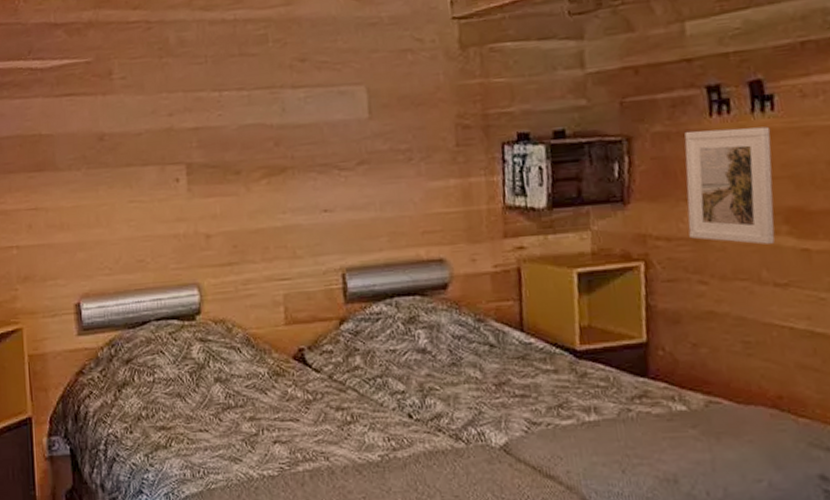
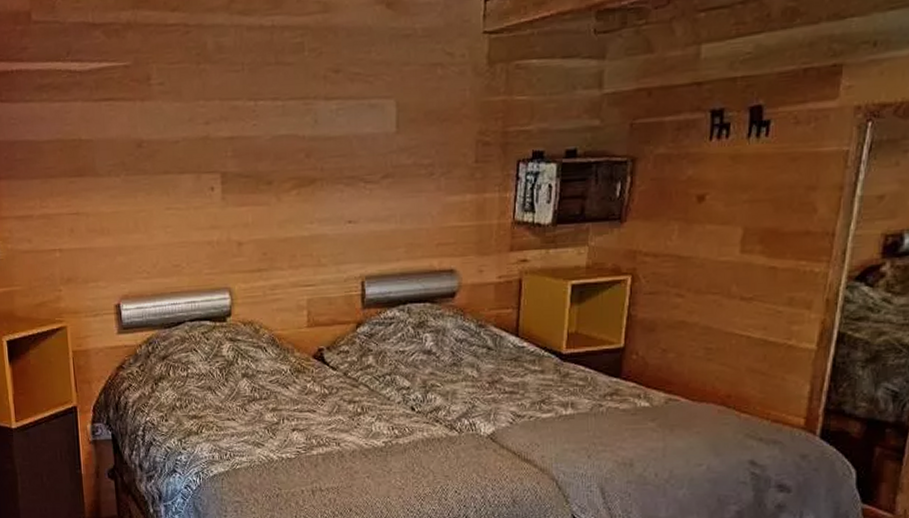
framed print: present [684,126,775,245] -> none [674,151,762,262]

